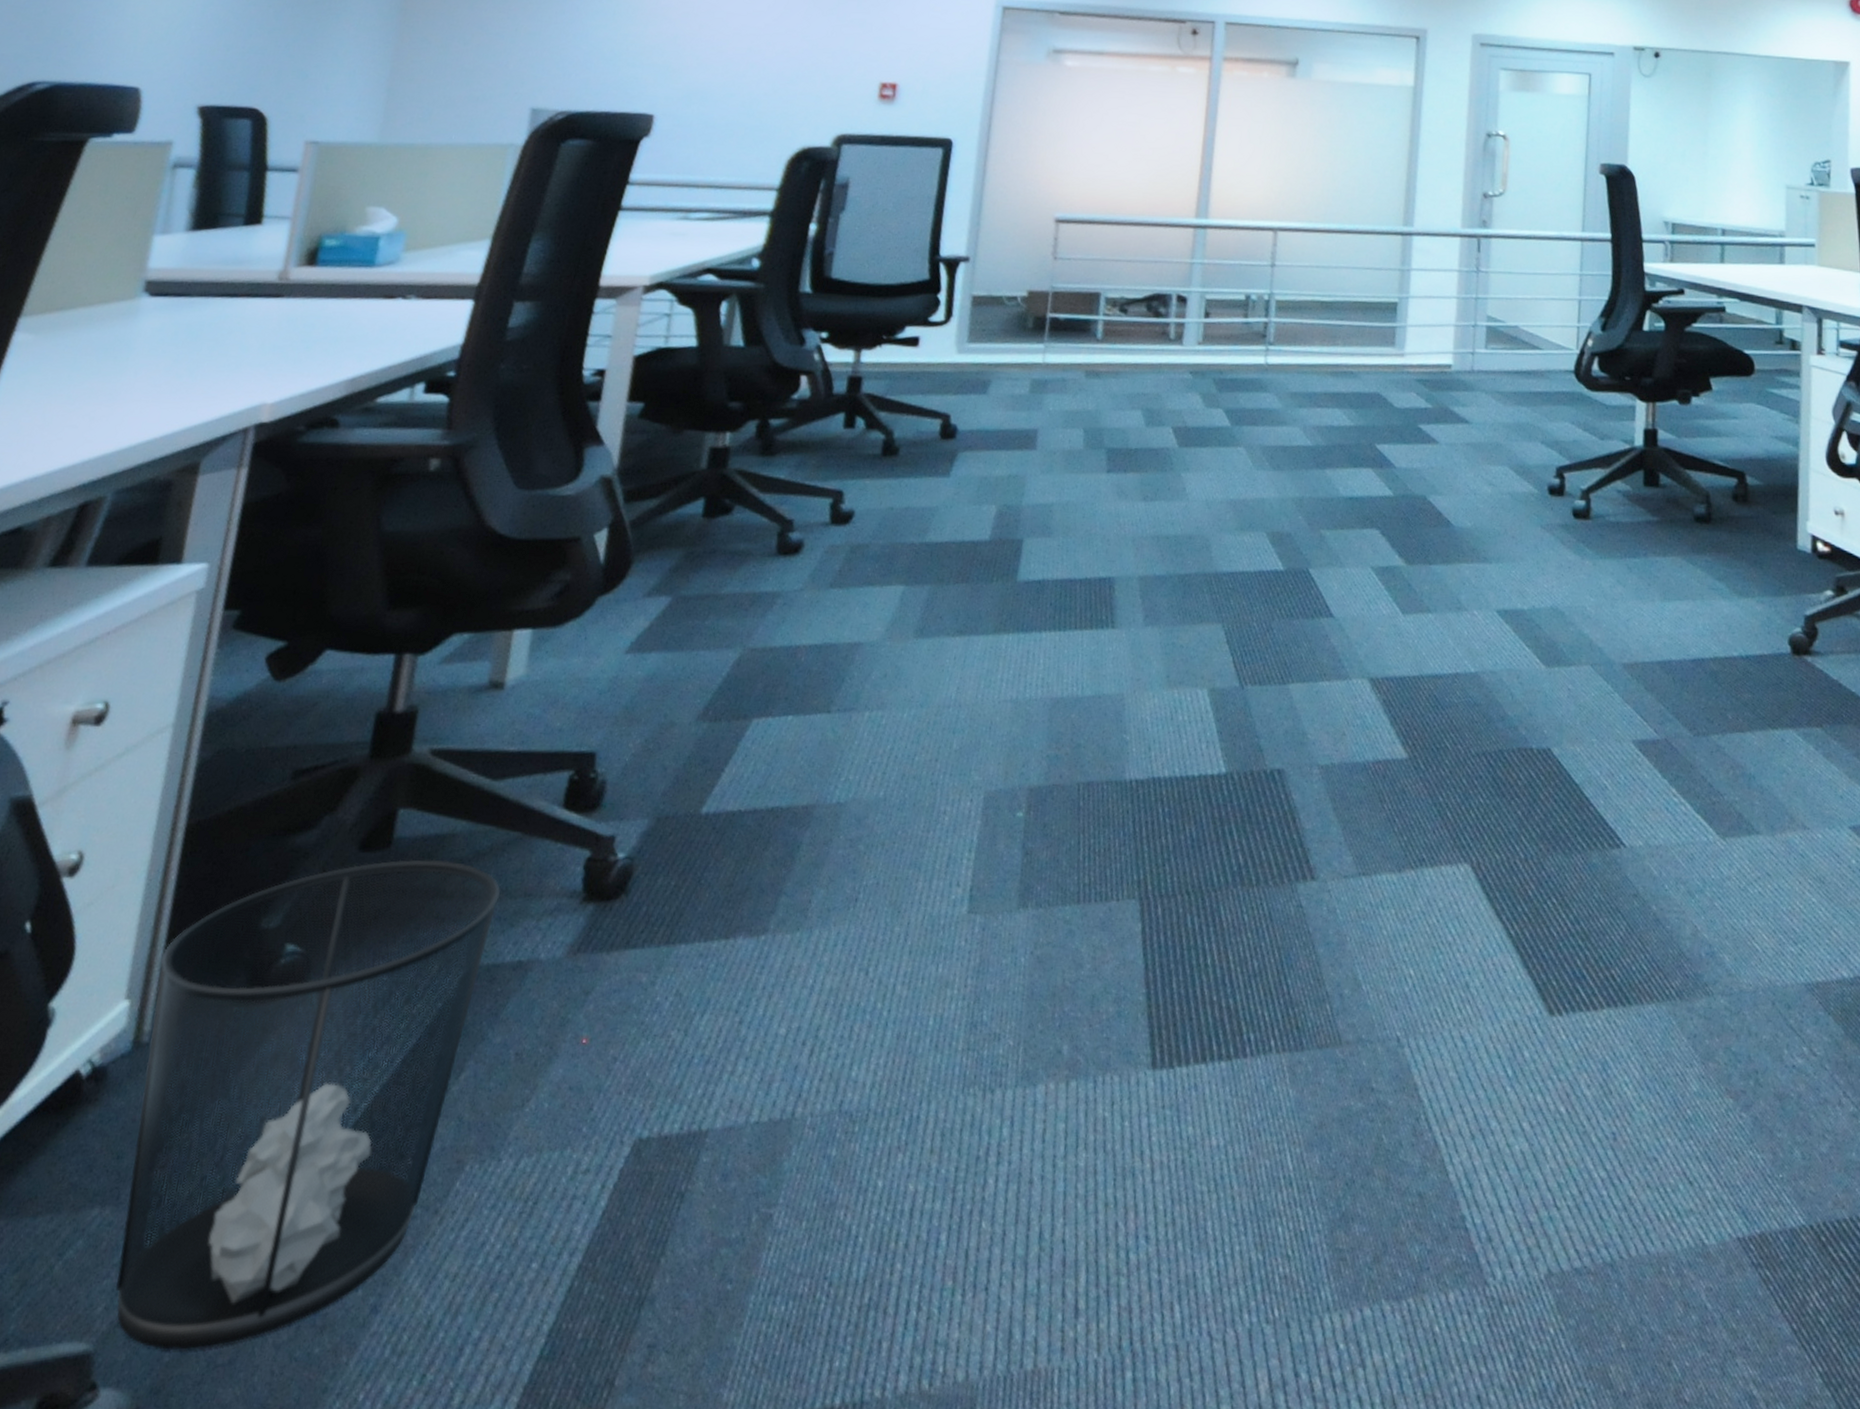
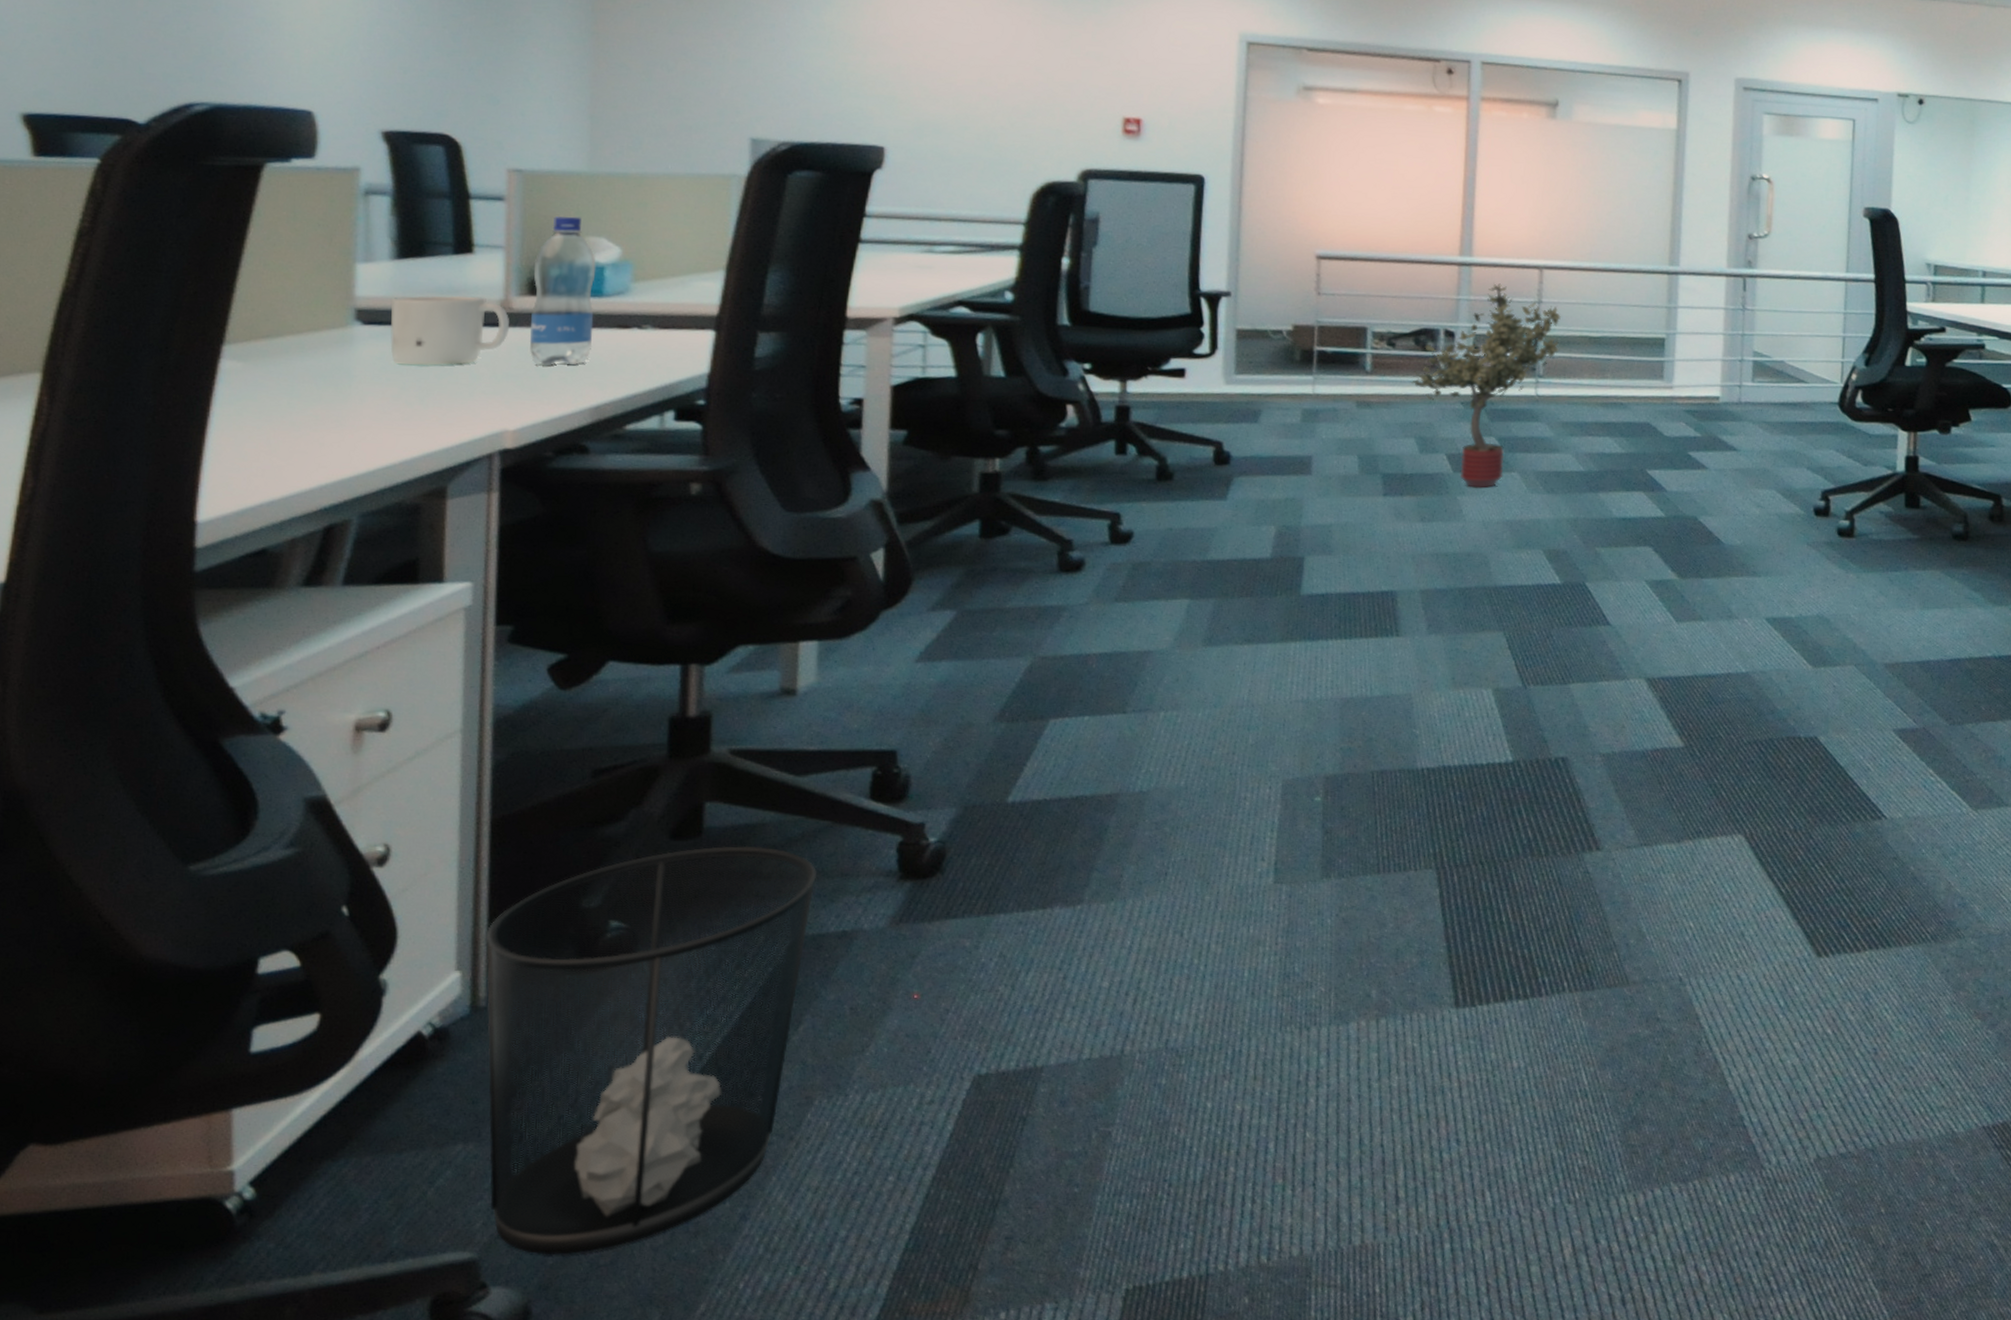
mug: none [171,266,285,338] -> present [390,295,510,366]
bottle: none [299,187,373,338] -> present [530,216,596,366]
potted tree: none [1140,246,1294,465] -> present [1410,283,1561,488]

